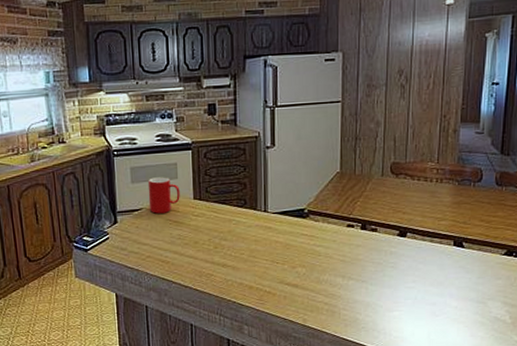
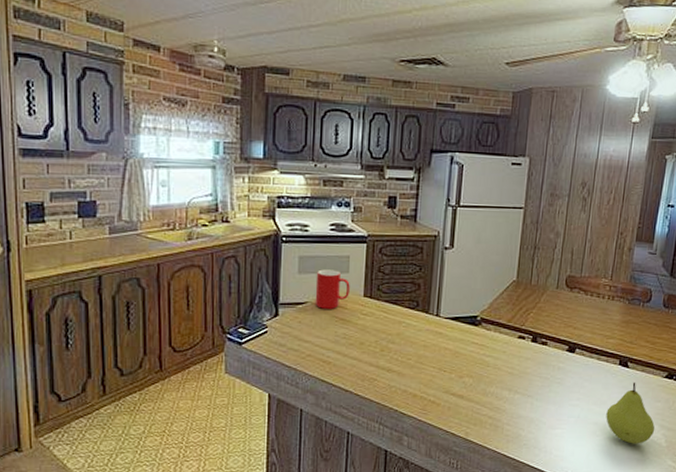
fruit: none [444,261,498,322] -> present [606,382,655,444]

